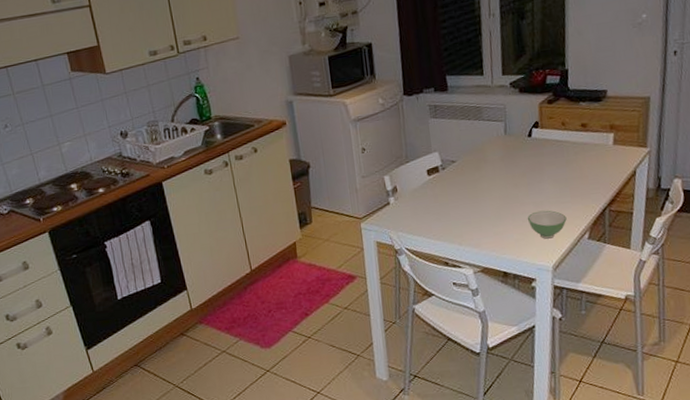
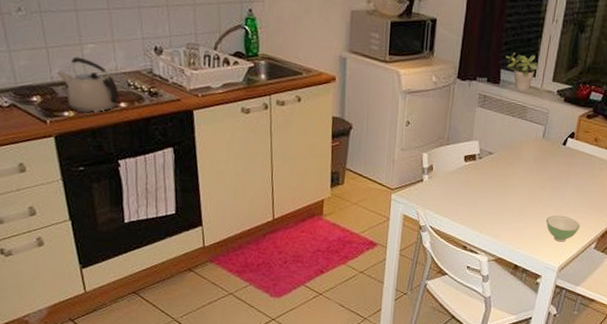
kettle: none [42,156,98,206] -> present [56,56,120,114]
potted plant: none [448,53,484,92] -> present [506,52,538,90]

